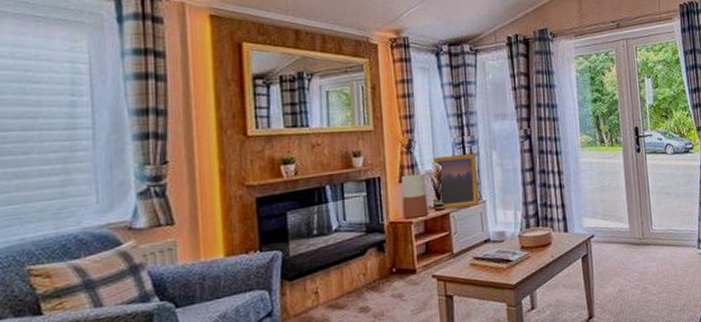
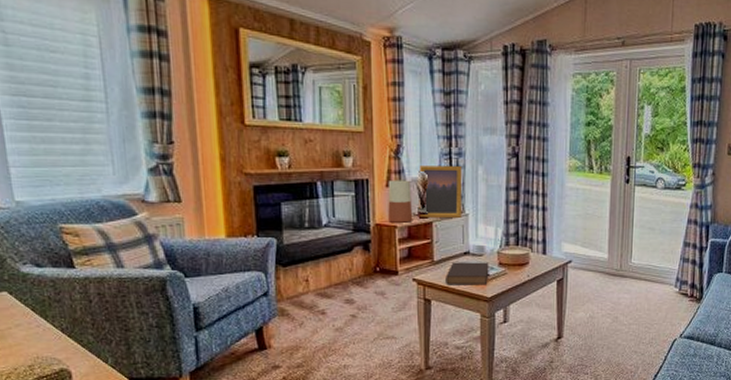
book: none [467,247,512,278] -> present [446,262,489,285]

